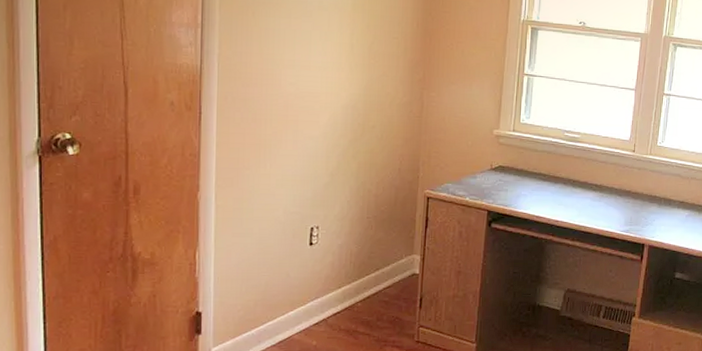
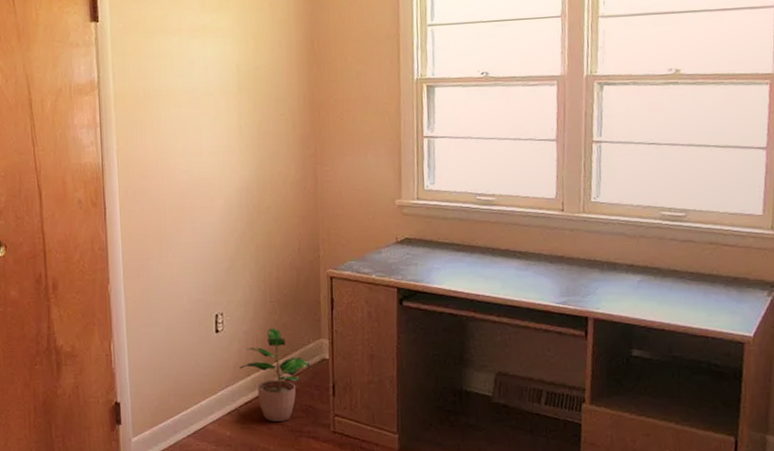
potted plant: none [330,243,401,332] -> present [239,328,311,421]

